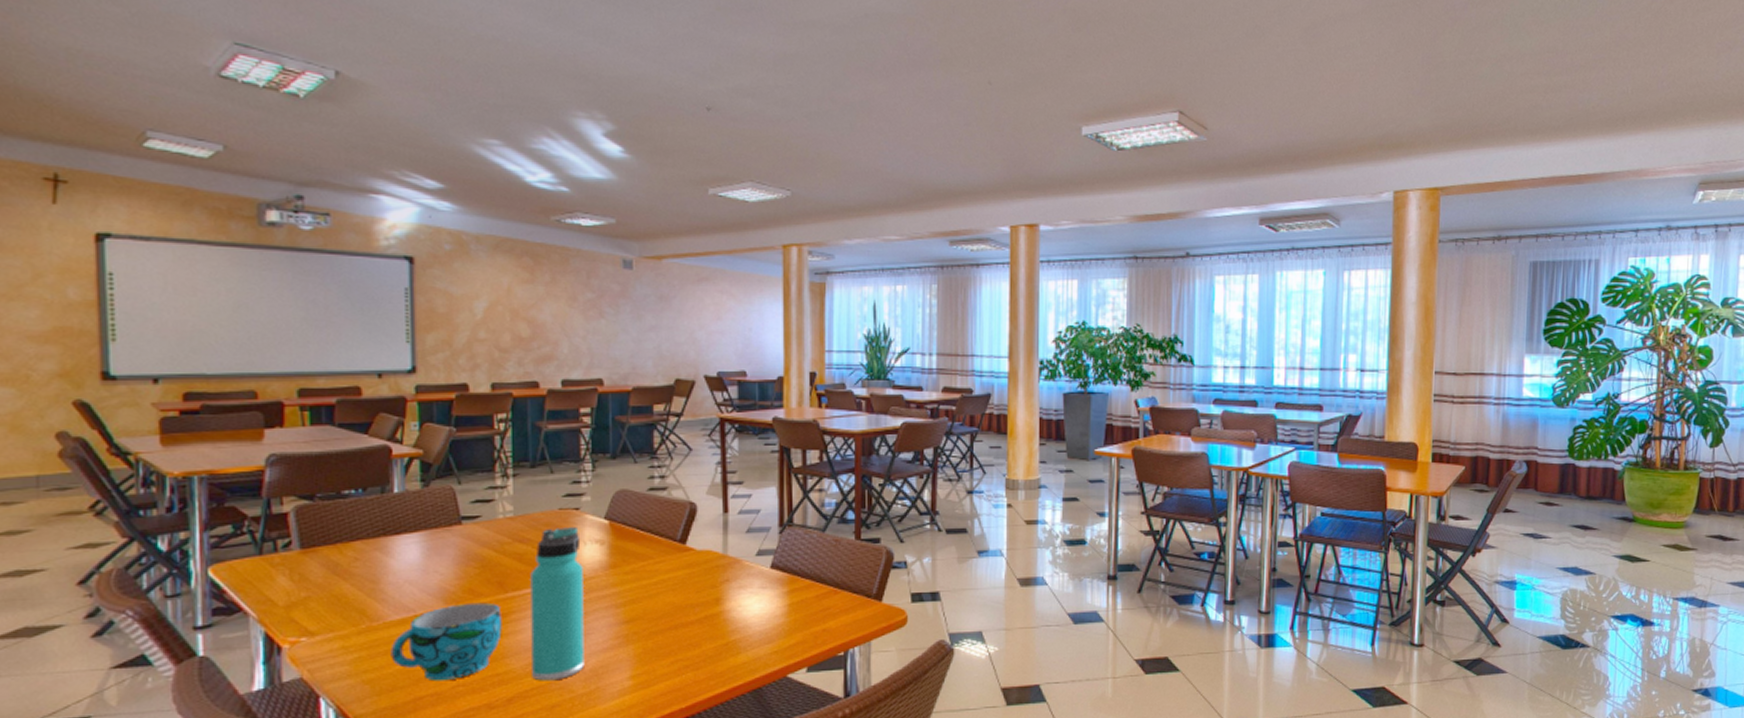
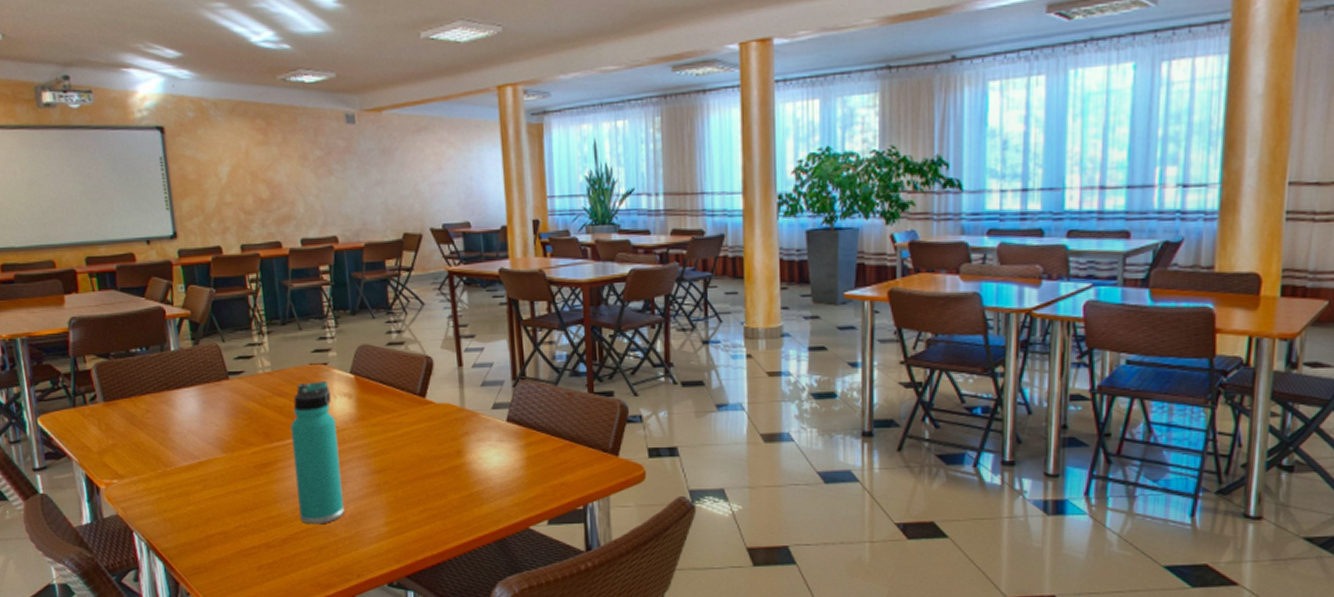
cup: present [390,602,502,681] -> none [183,451,272,522]

